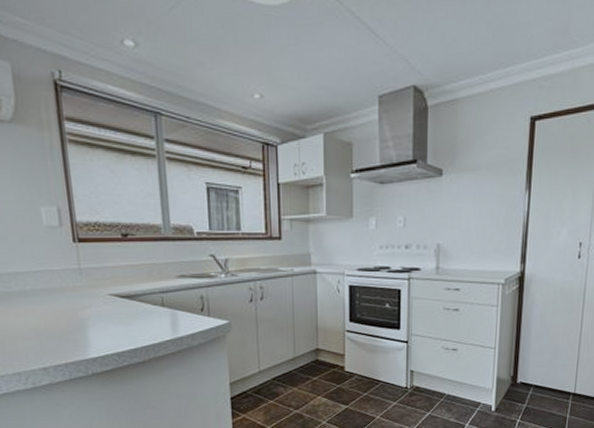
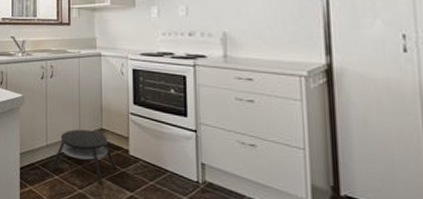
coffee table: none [264,351,332,404] -> present [50,129,117,187]

